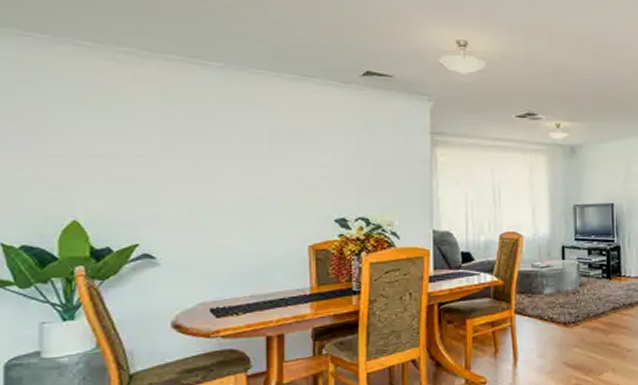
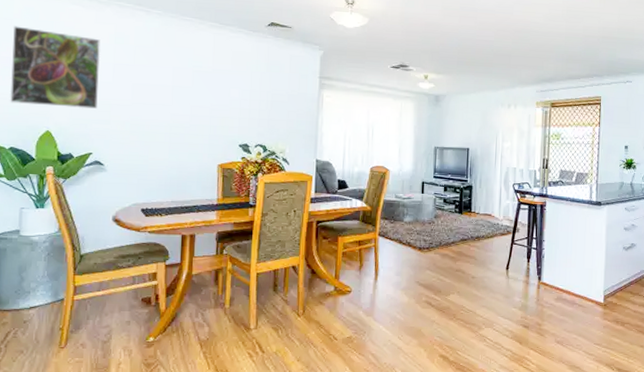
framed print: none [17,90,144,190] -> present [9,26,101,109]

